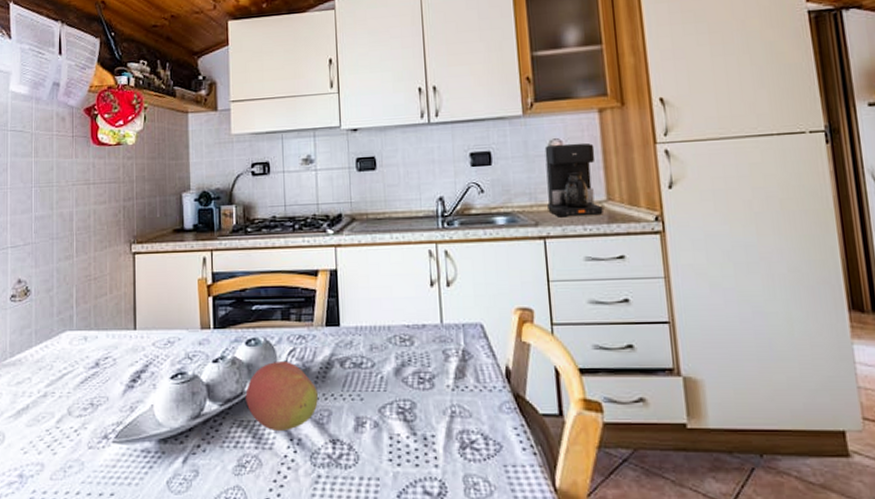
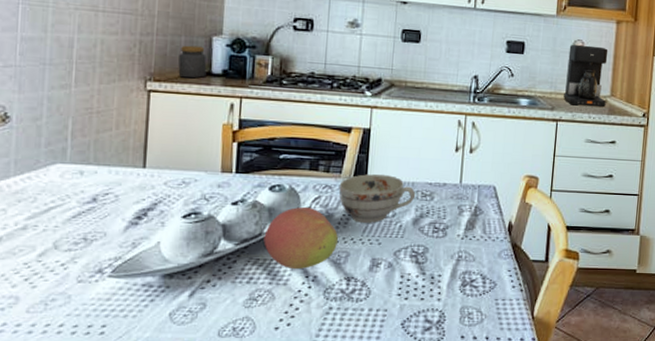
jar: none [156,204,180,237] -> present [178,45,207,79]
teacup: none [312,320,394,376] -> present [338,174,416,223]

